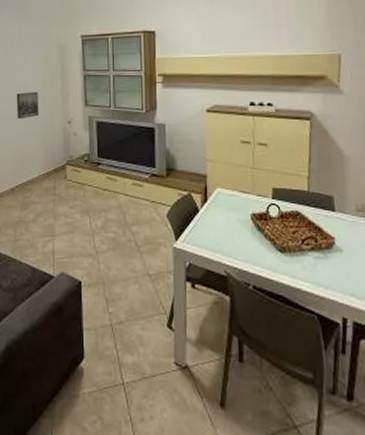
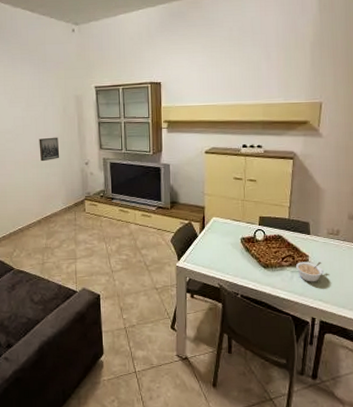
legume: none [320,245,354,272] -> present [296,261,324,282]

